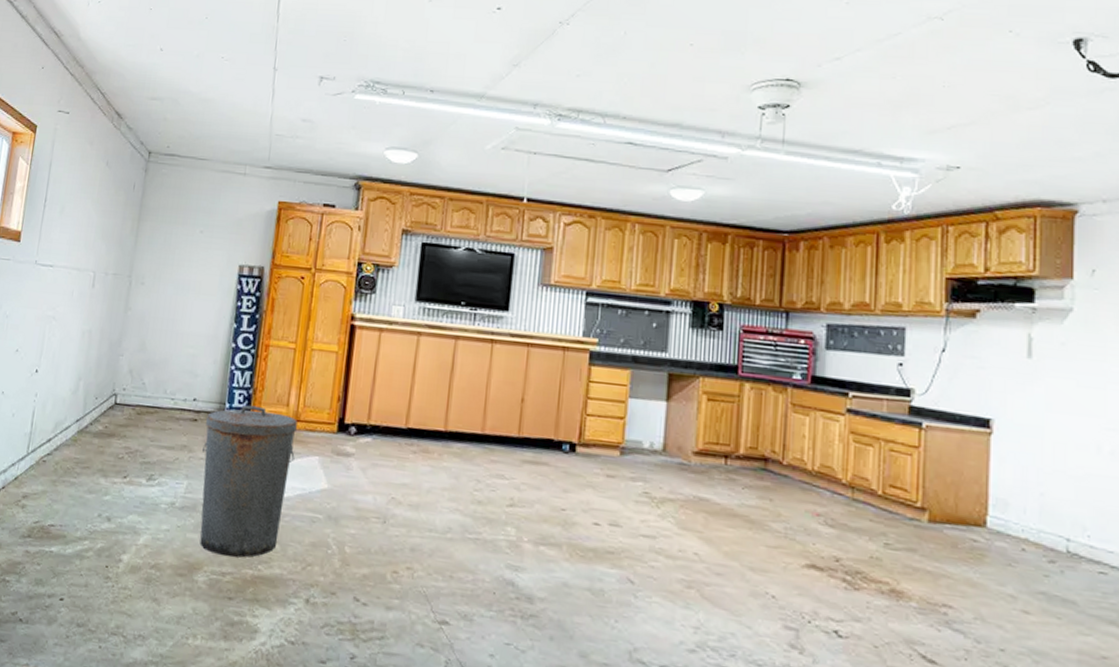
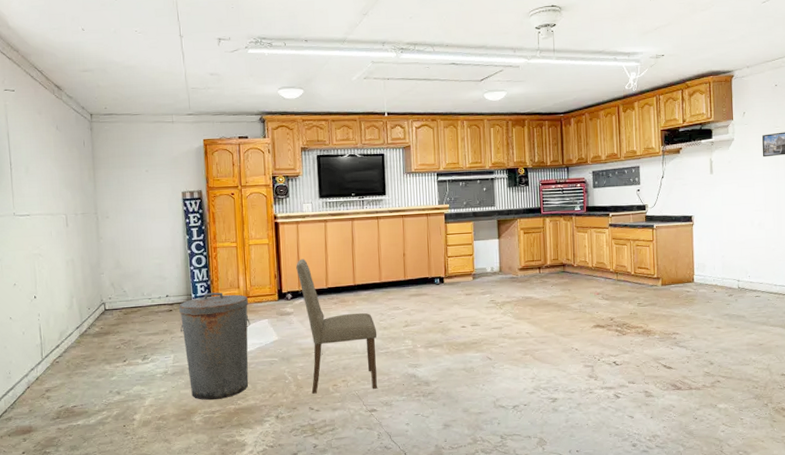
dining chair: none [360,380,467,591] -> present [296,258,377,394]

